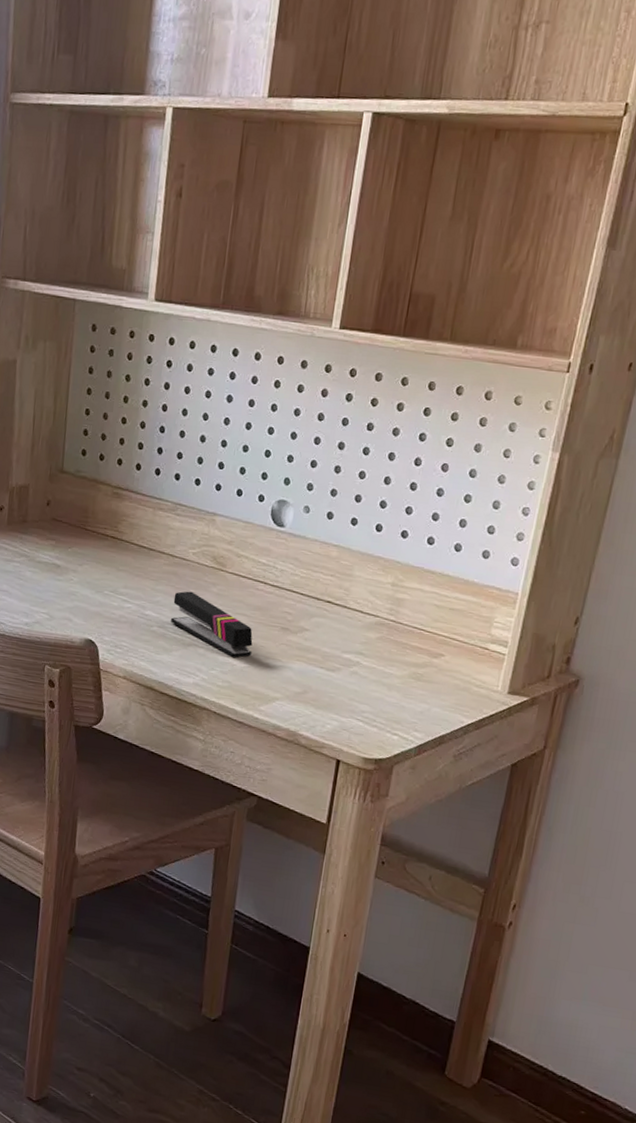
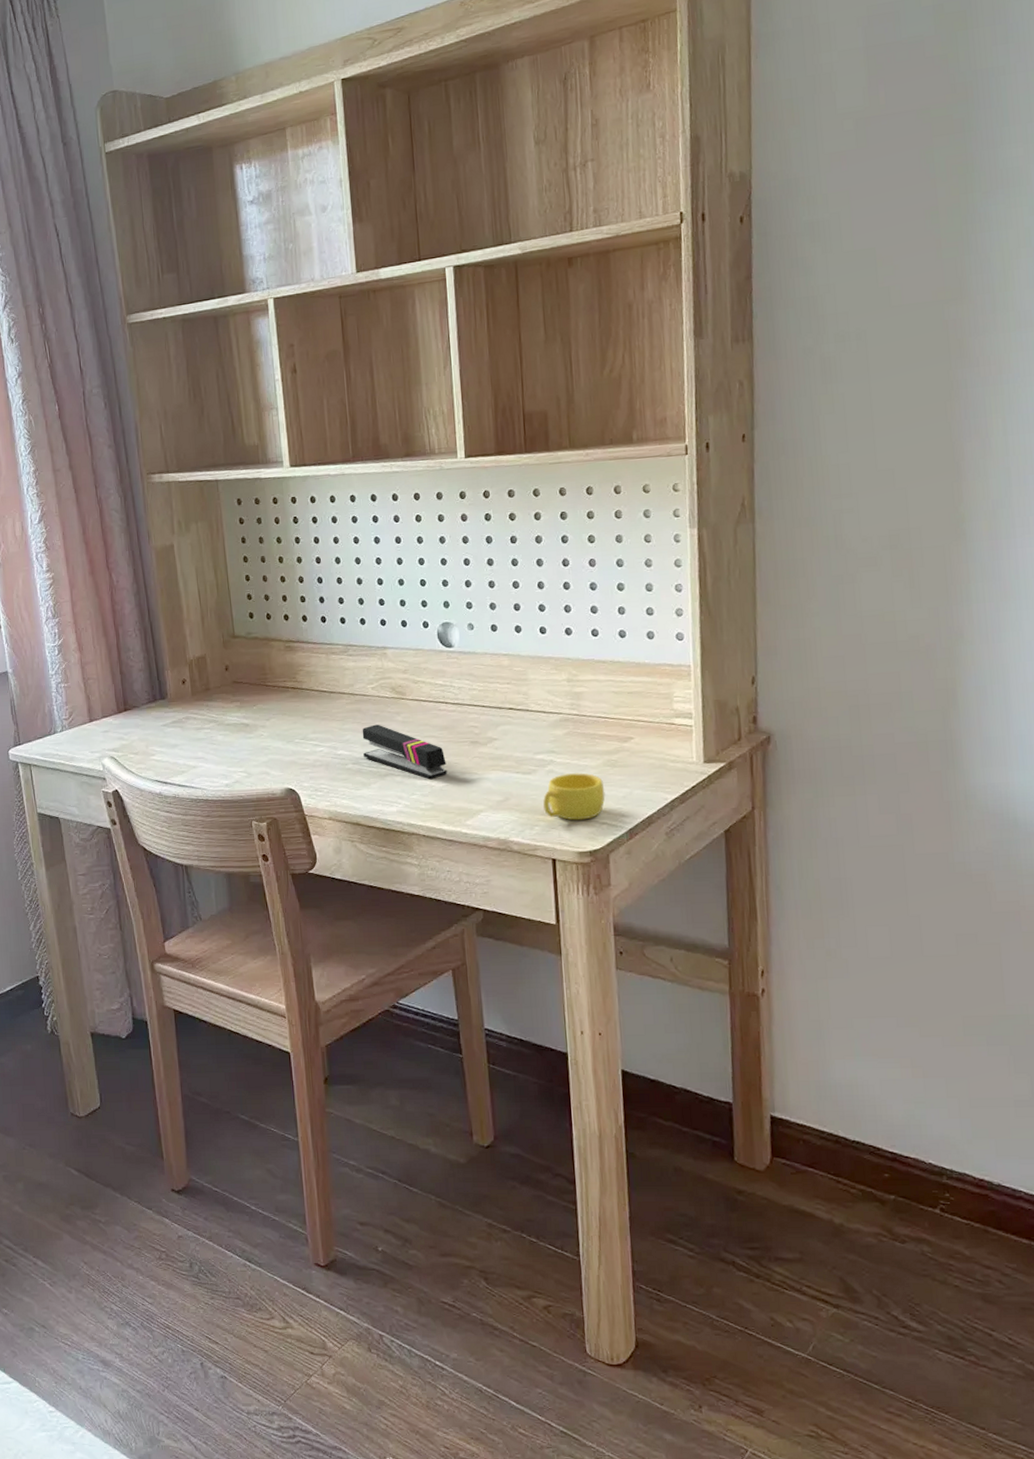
cup: none [339,678,404,728] -> present [543,773,605,821]

